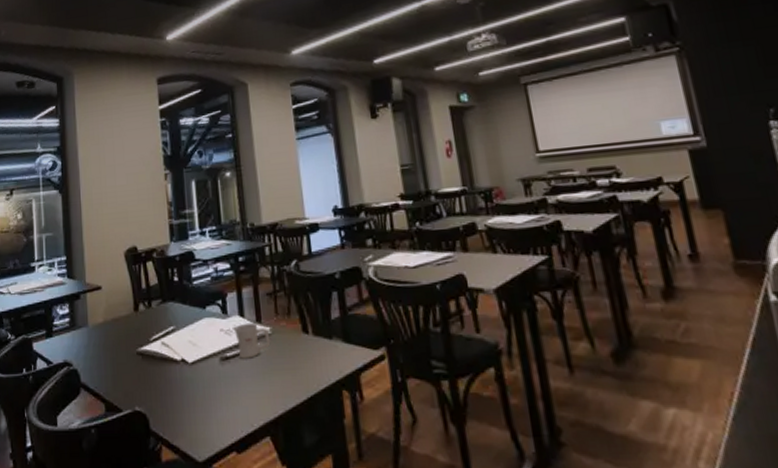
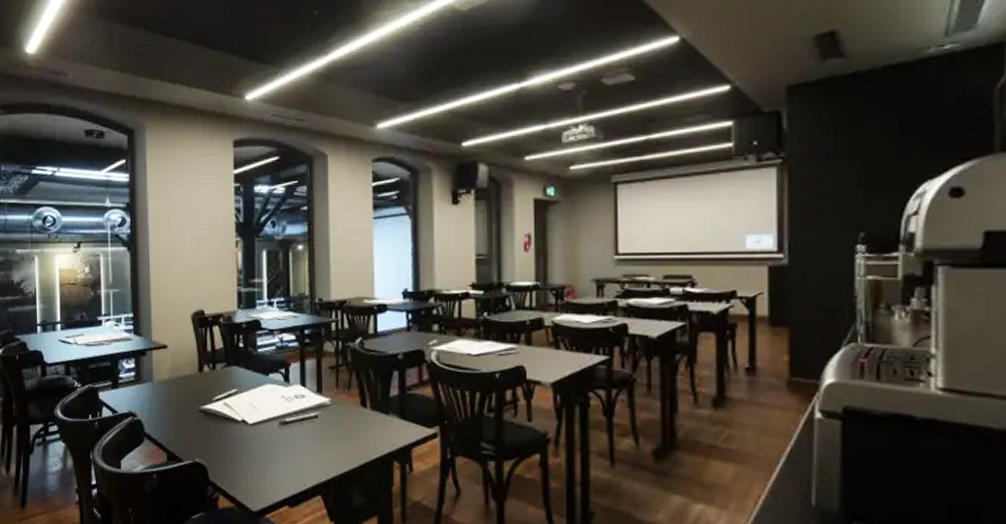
mug: present [235,322,271,359] -> none [295,392,329,425]

